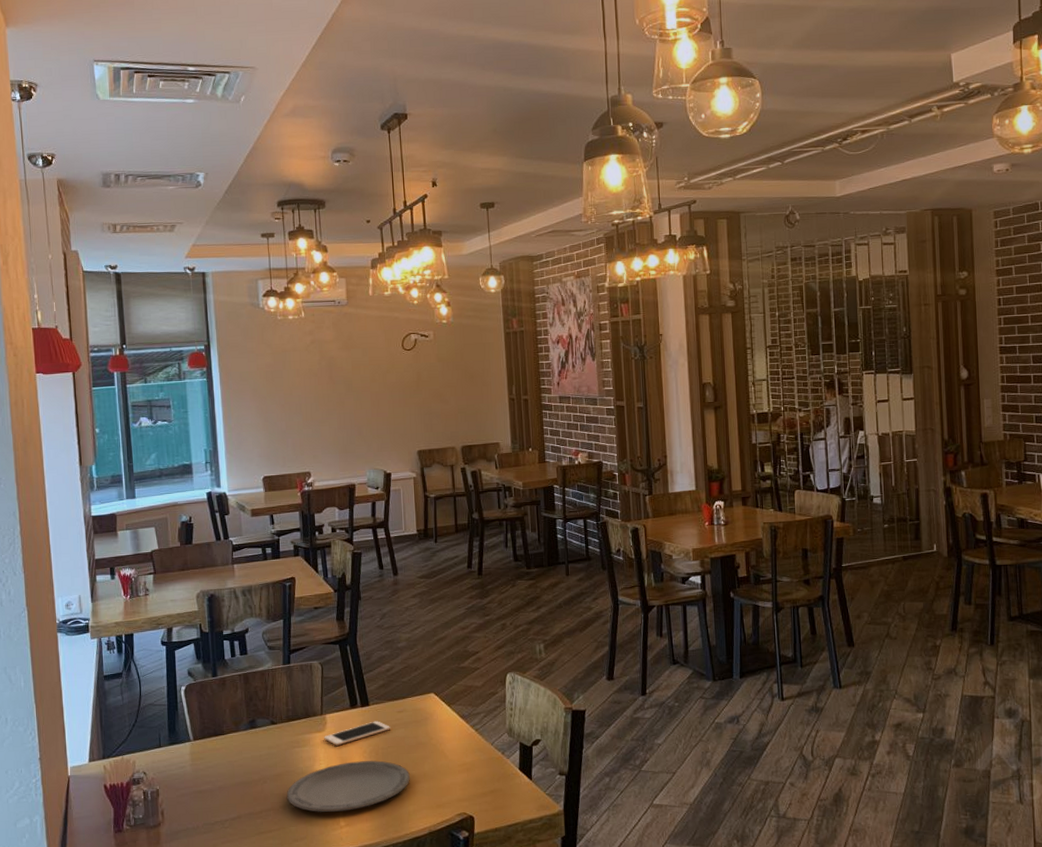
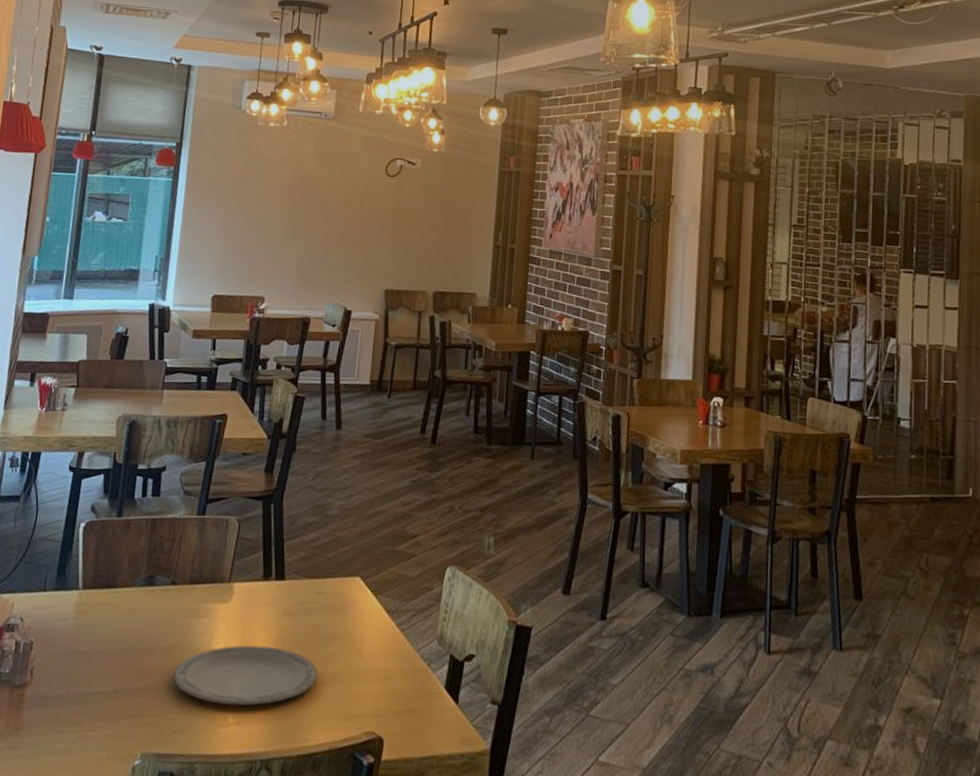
cell phone: present [324,721,391,746] -> none [227,599,305,623]

